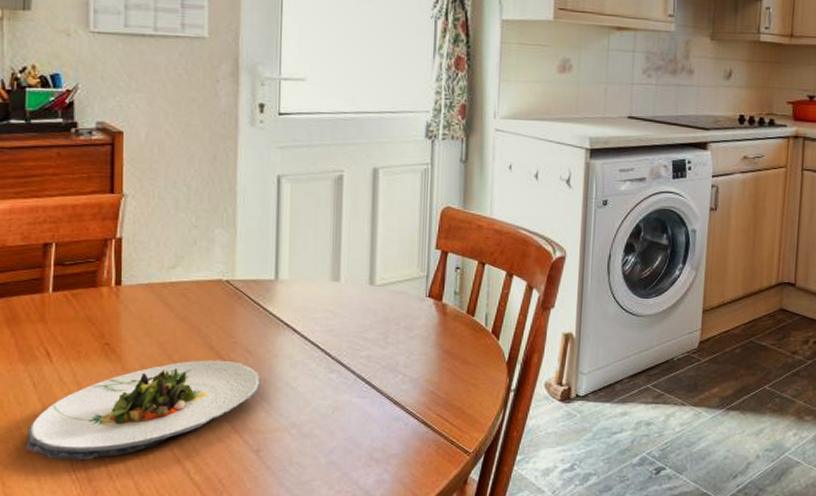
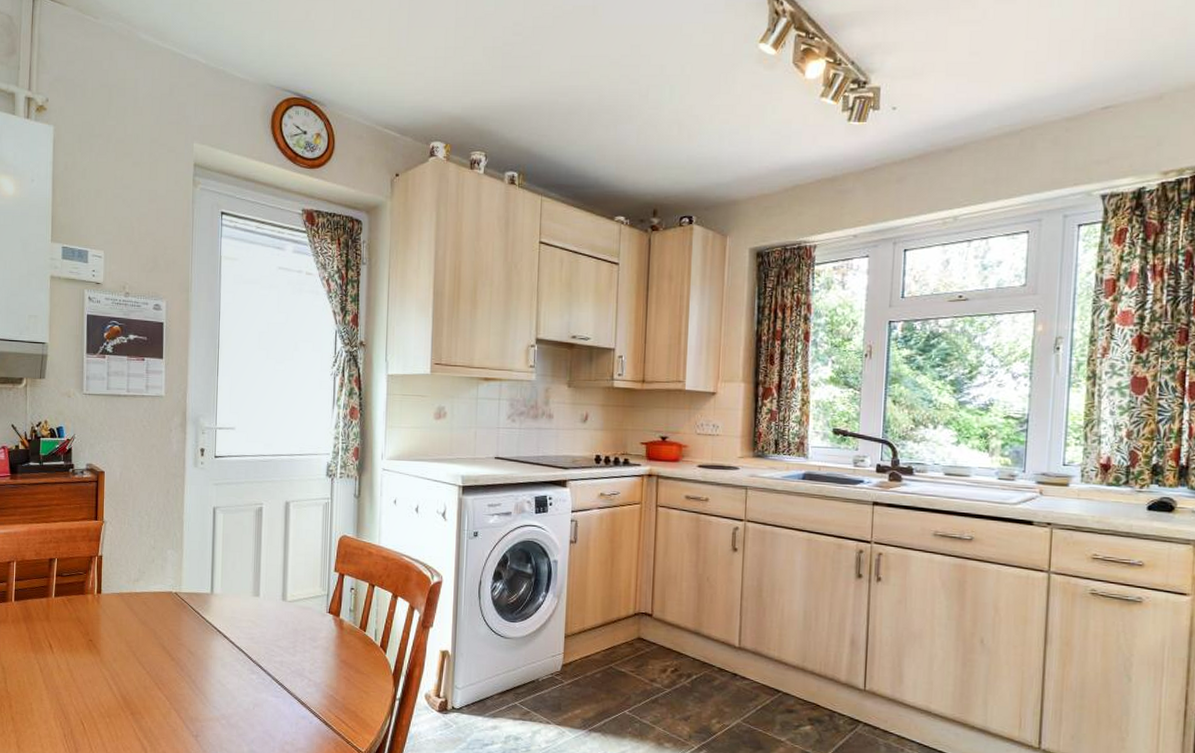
salad plate: present [25,360,261,460] -> none [34,657,200,734]

